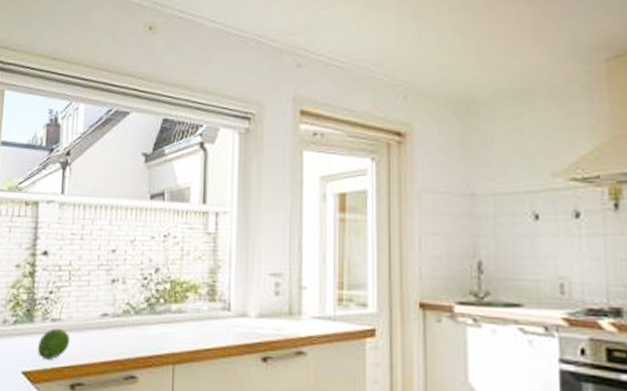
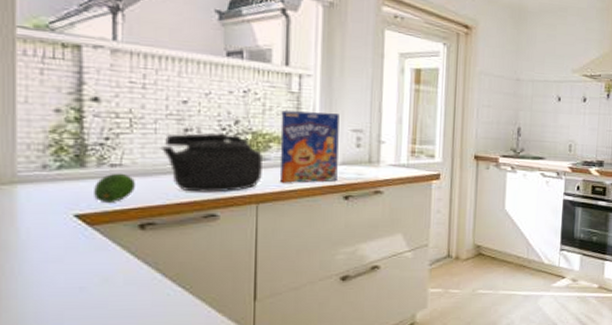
kettle: none [91,282,180,350] -> present [160,132,262,193]
cereal box: none [195,255,256,340] -> present [279,110,339,183]

